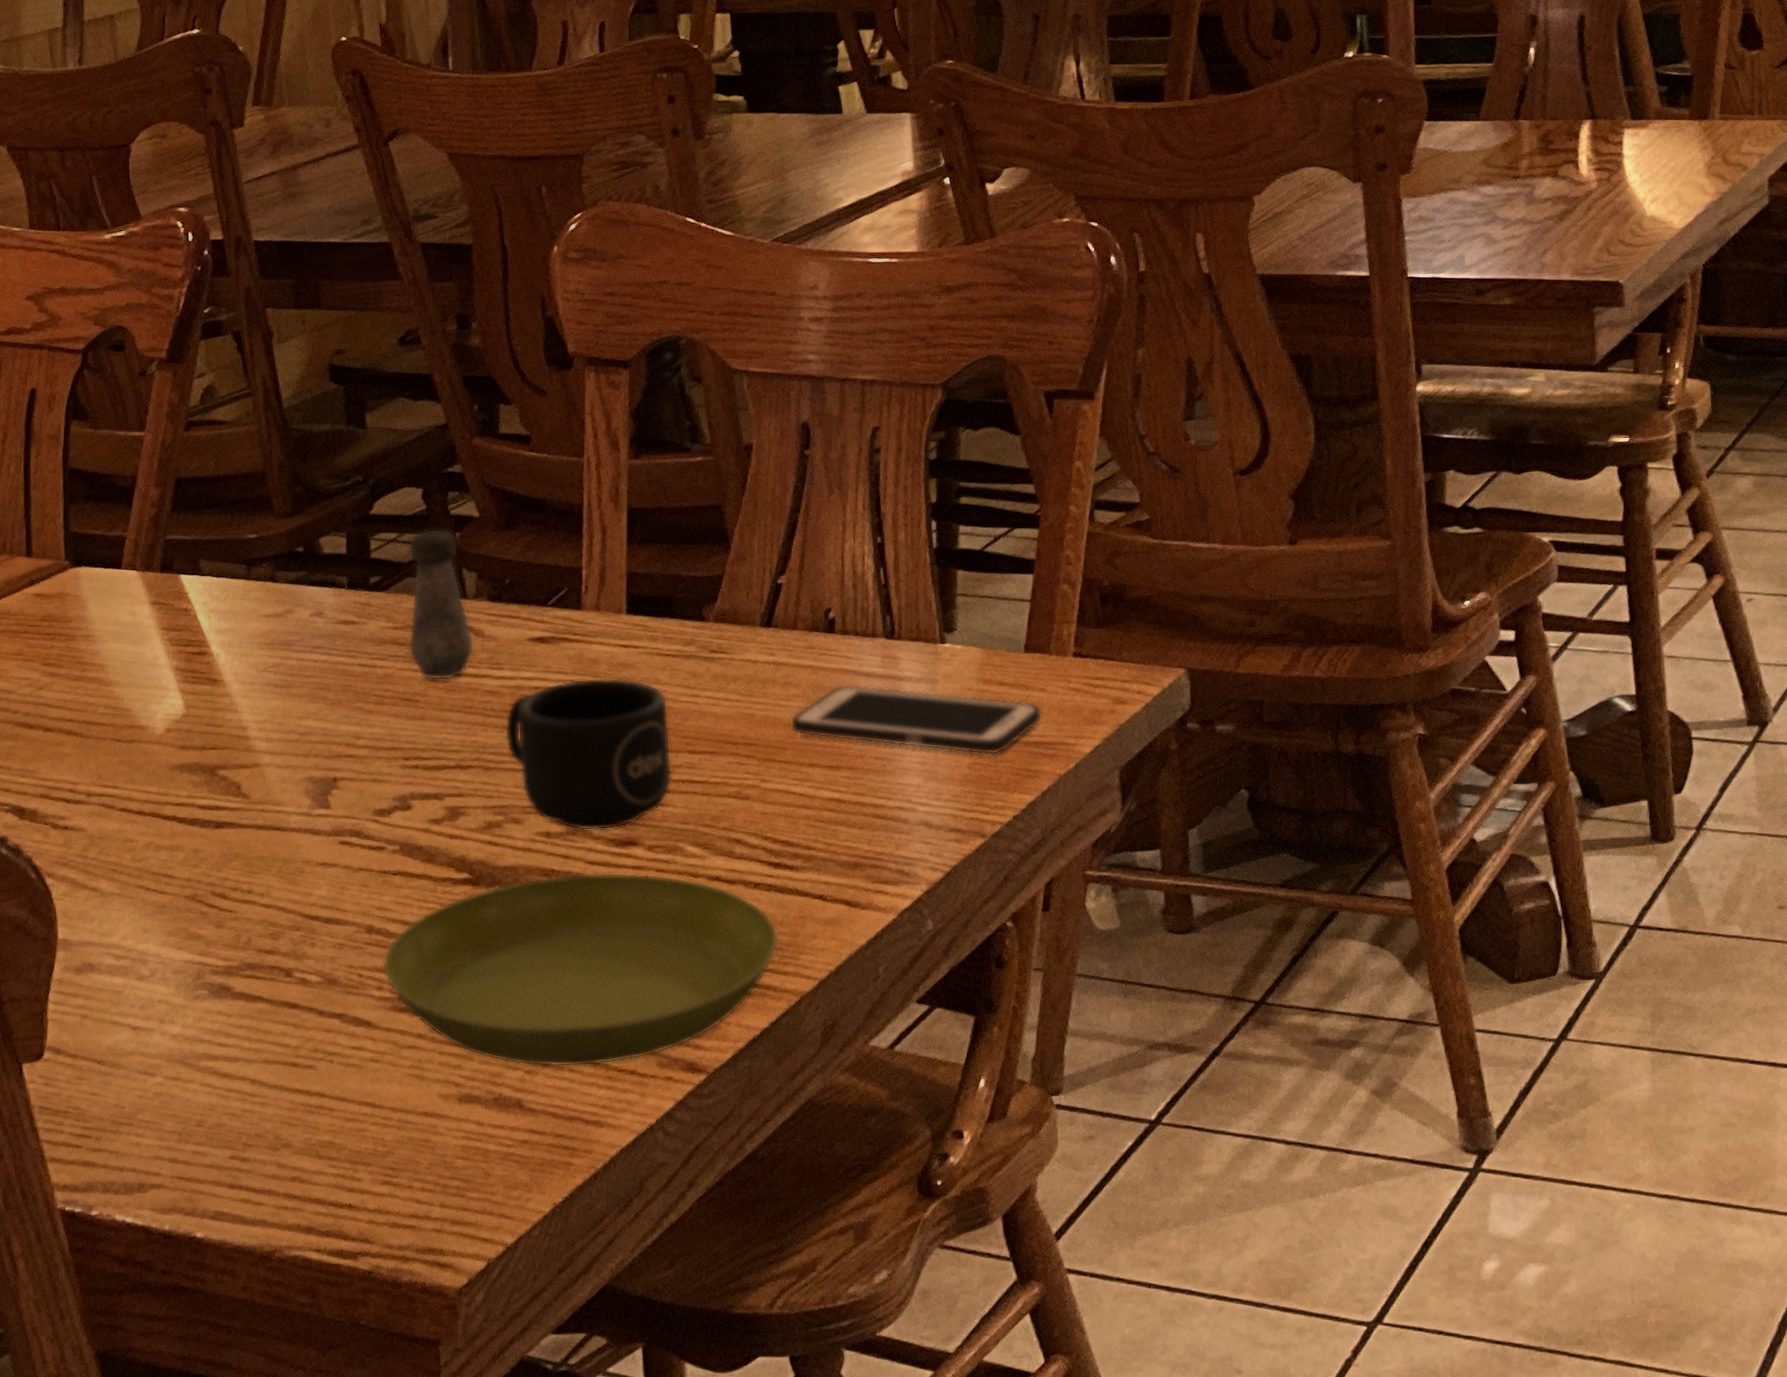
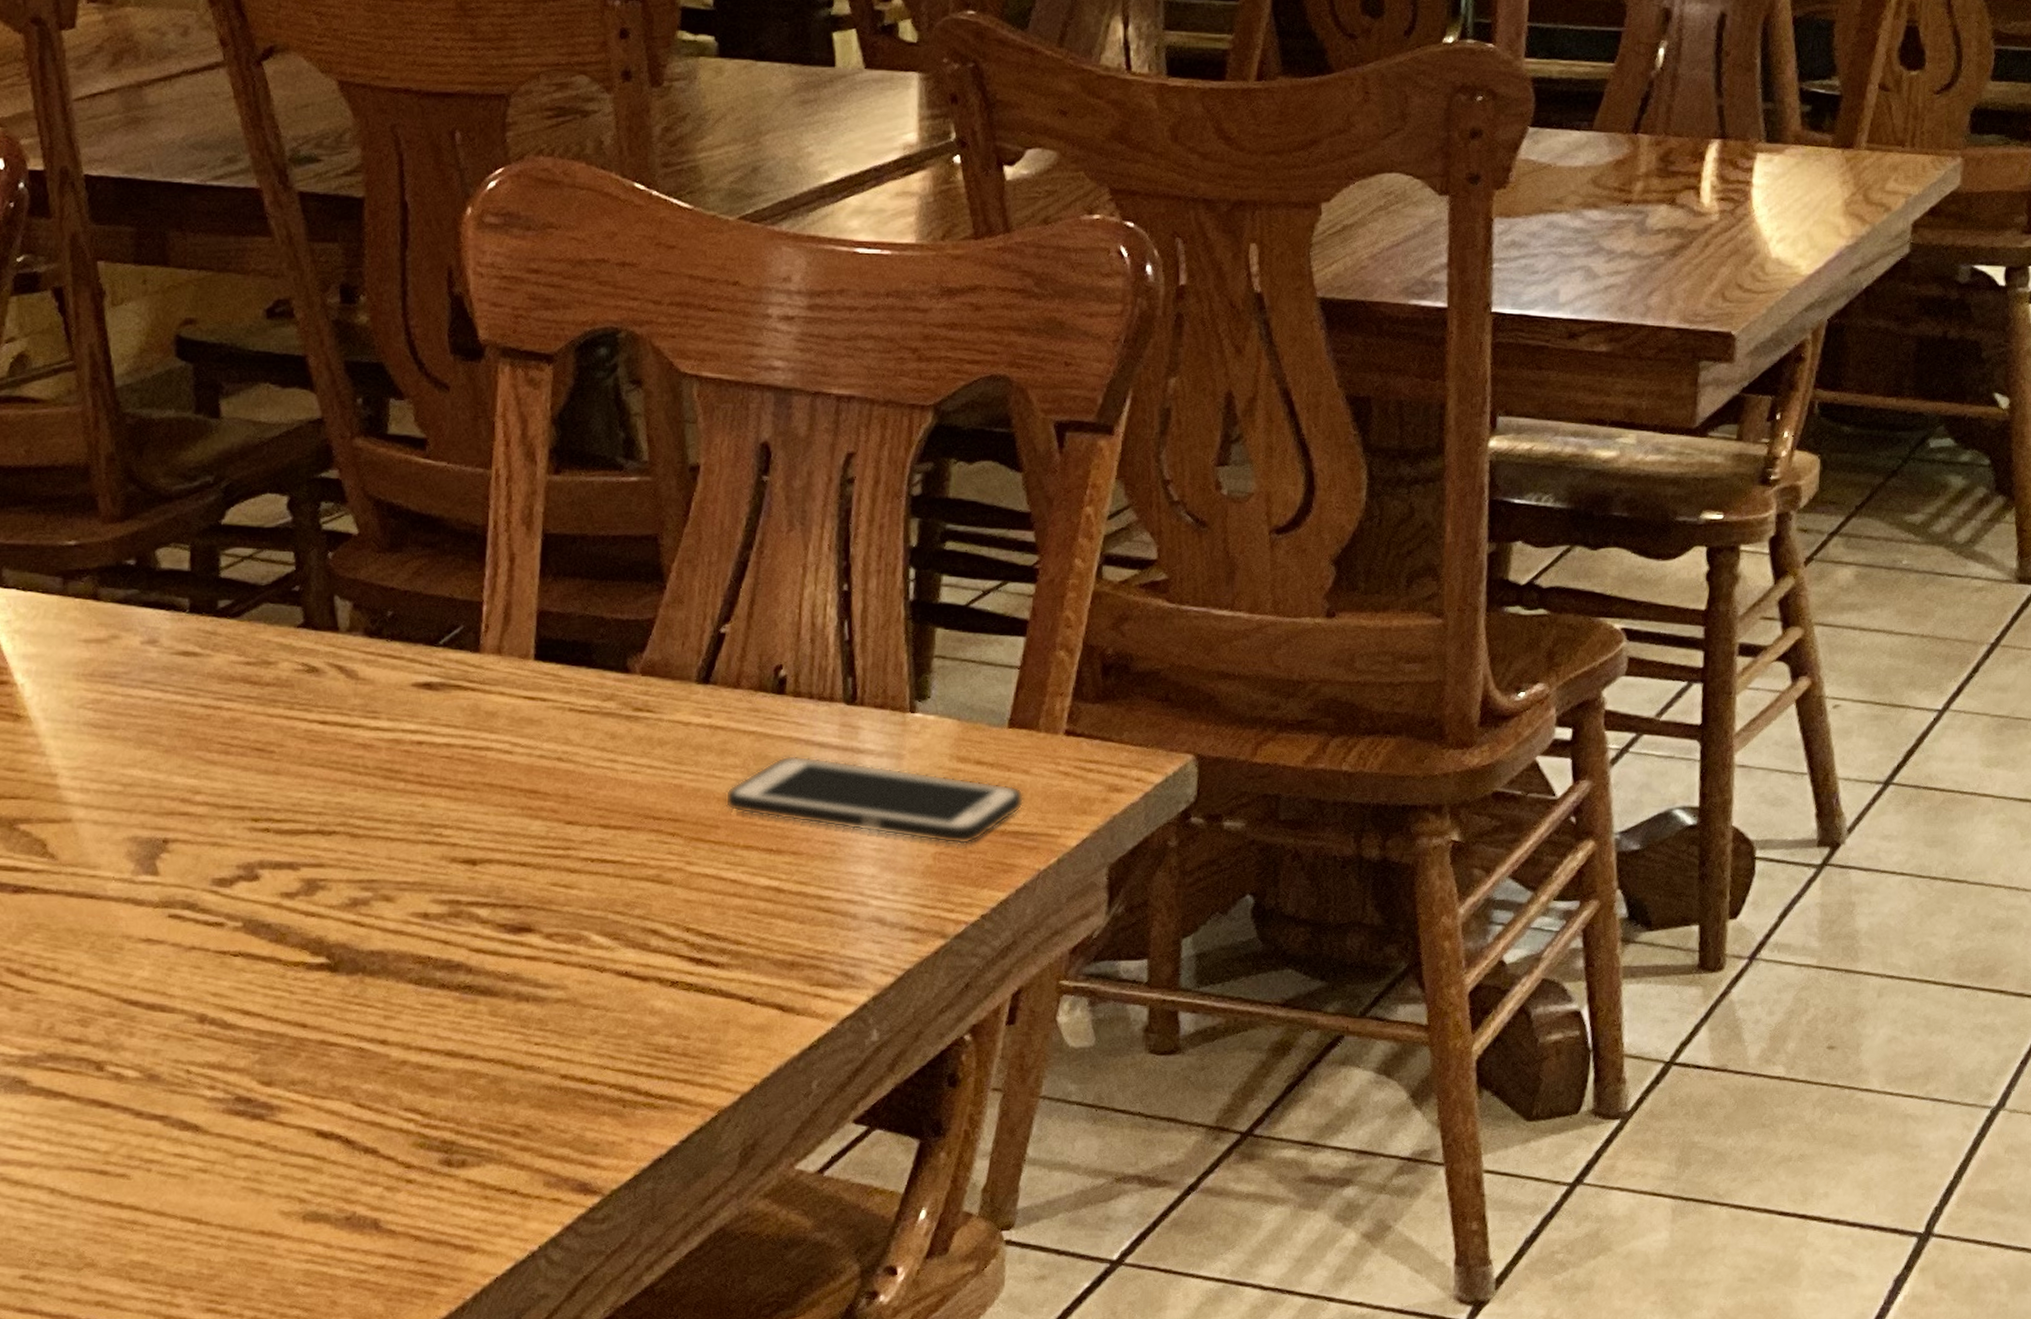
saucer: present [382,872,779,1068] -> none [215,963,697,1184]
salt shaker: present [408,528,474,681] -> none [263,545,345,729]
mug: present [504,677,673,831] -> none [378,733,581,913]

